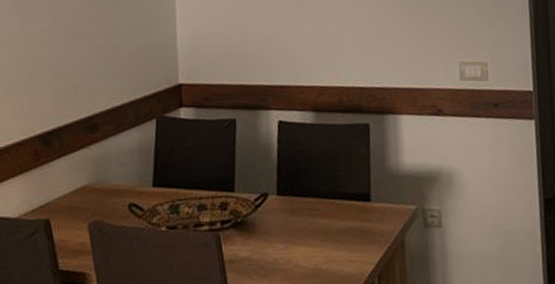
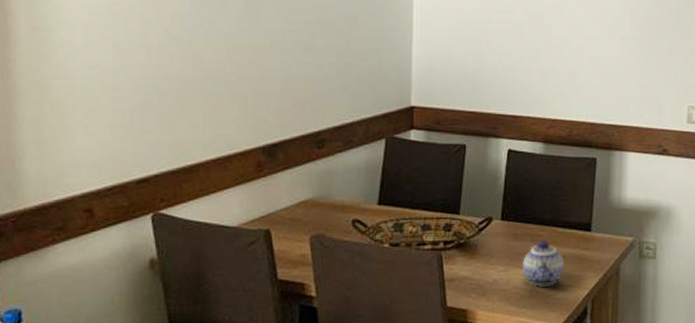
teapot: none [302,214,346,264] -> present [522,241,565,287]

